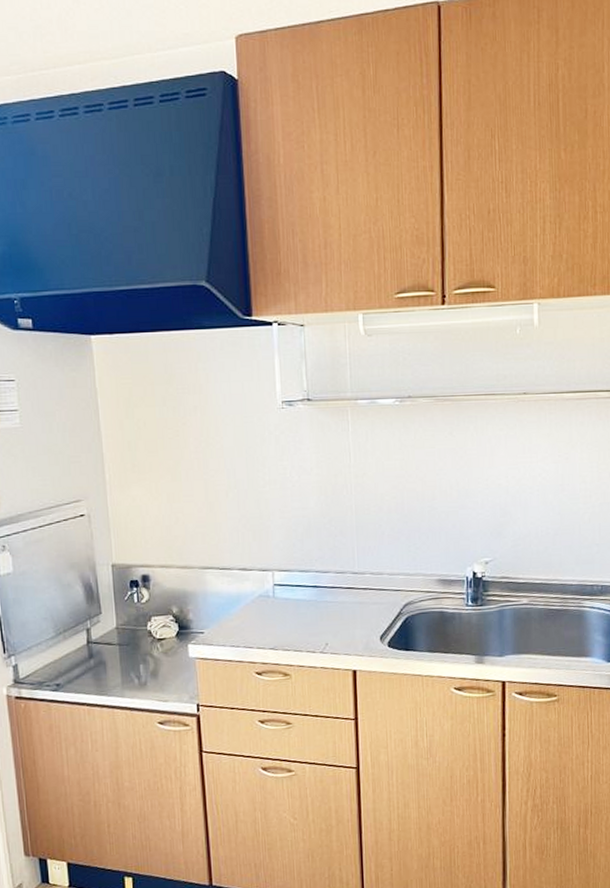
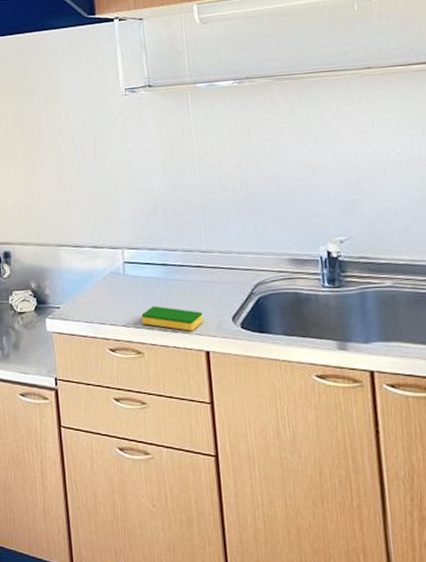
dish sponge: none [290,628,352,652] -> present [141,306,203,331]

